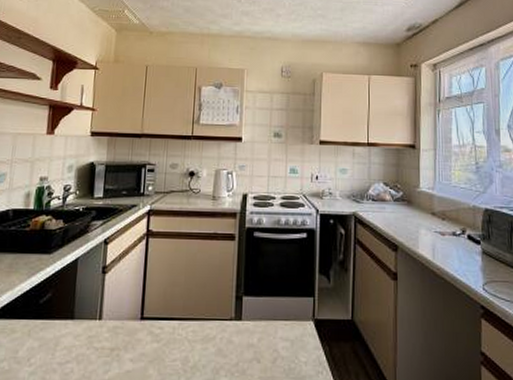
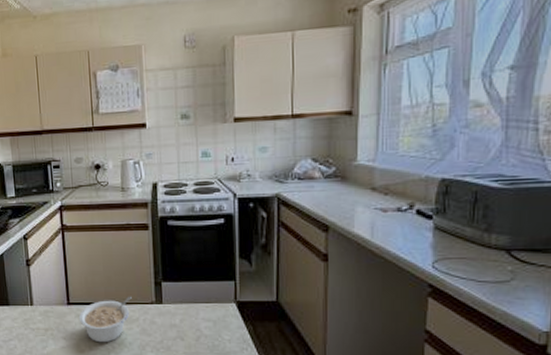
legume: none [150,311,211,366] -> present [78,296,132,343]

